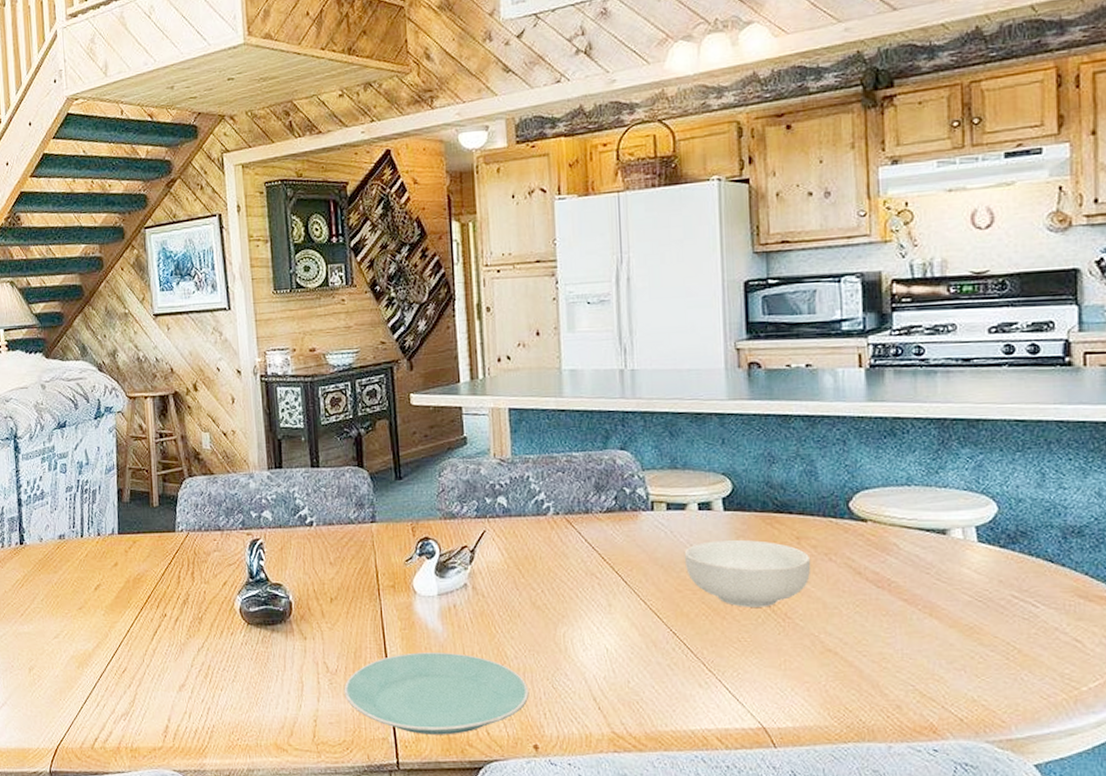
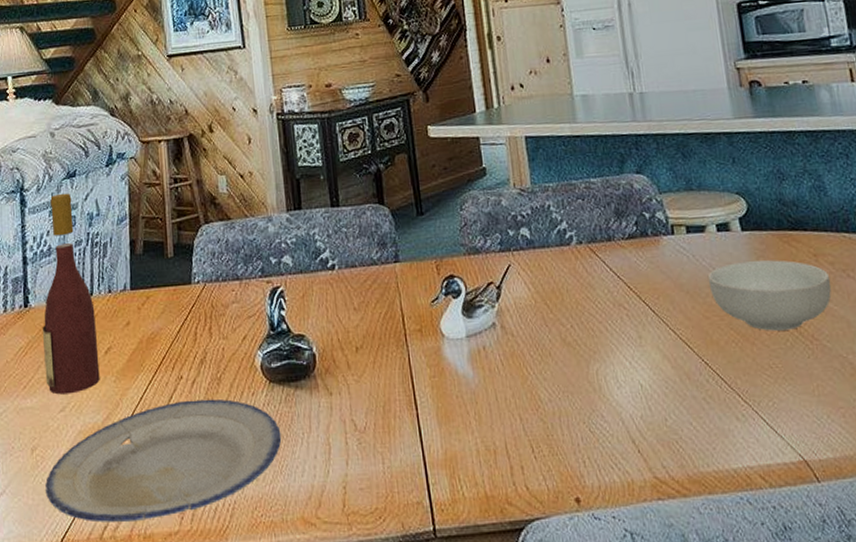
wine bottle: none [36,442,90,623] -> present [42,193,100,395]
plate: none [42,635,258,737] -> present [45,399,282,523]
plate: present [343,652,529,735] -> none [373,400,567,495]

